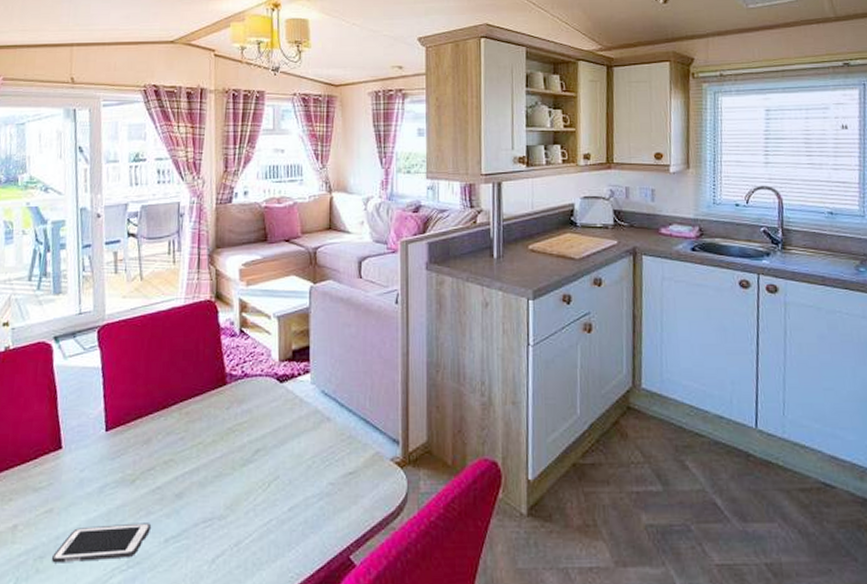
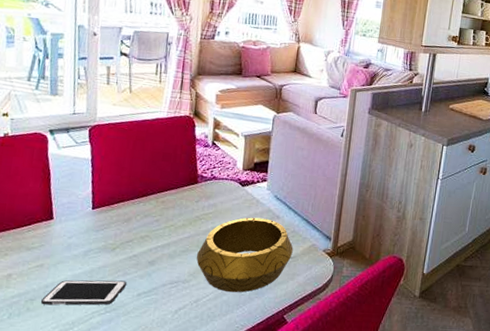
decorative bowl: none [232,422,352,529] -> present [196,217,293,293]

